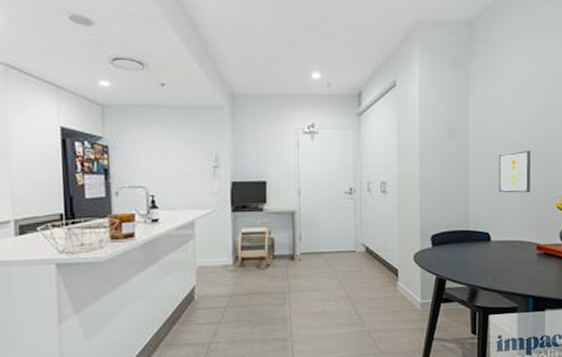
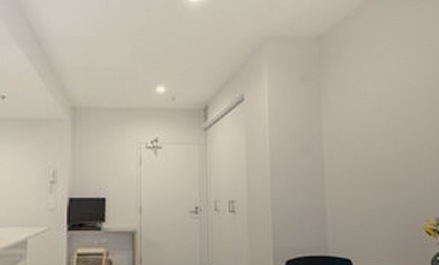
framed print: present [498,151,530,193] -> none [356,169,394,215]

